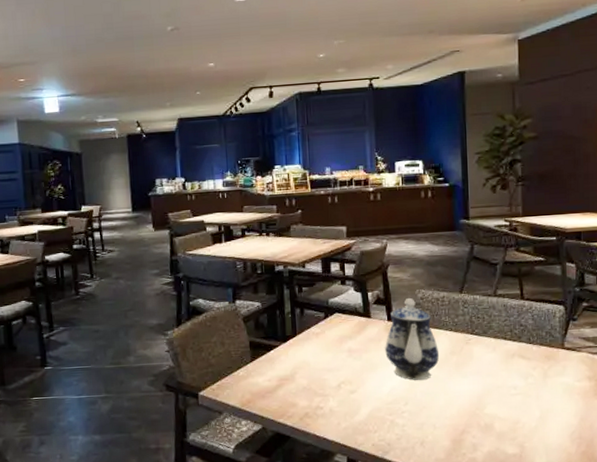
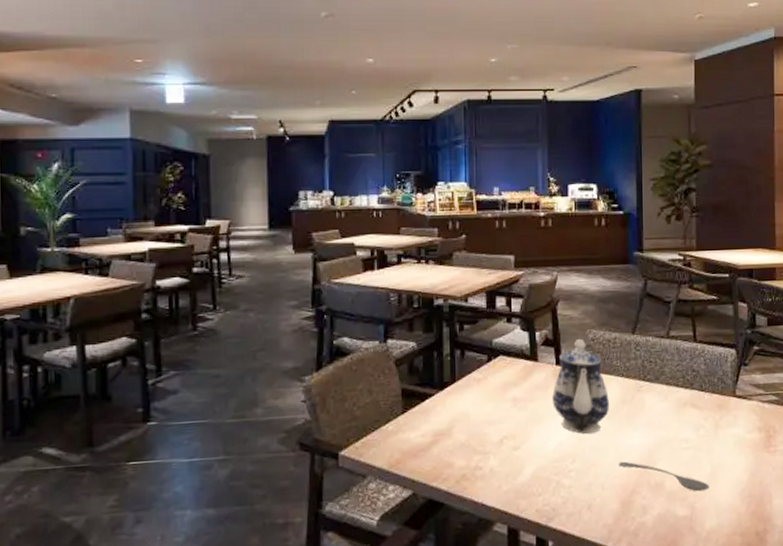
soupspoon: none [449,405,538,433] -> present [619,461,709,492]

